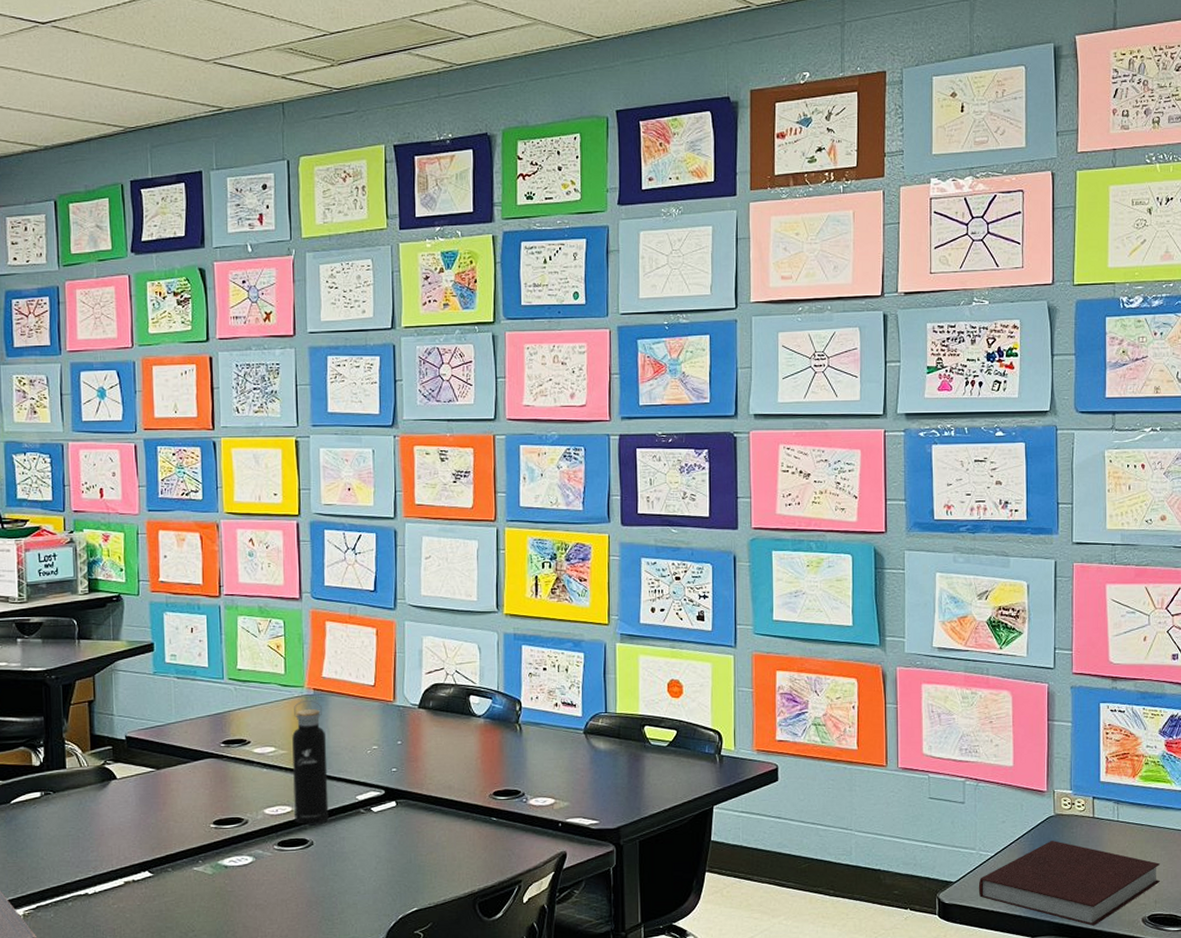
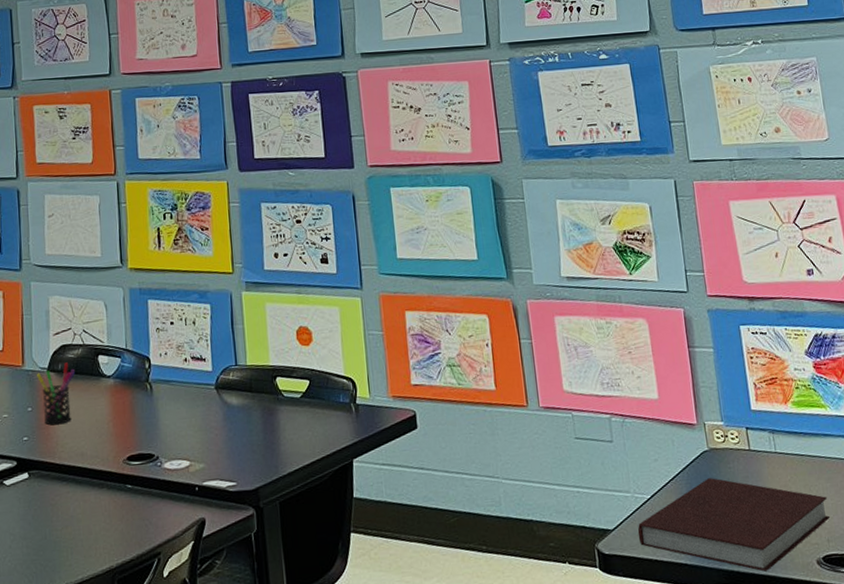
pen holder: none [408,700,446,759] -> present [37,362,75,425]

